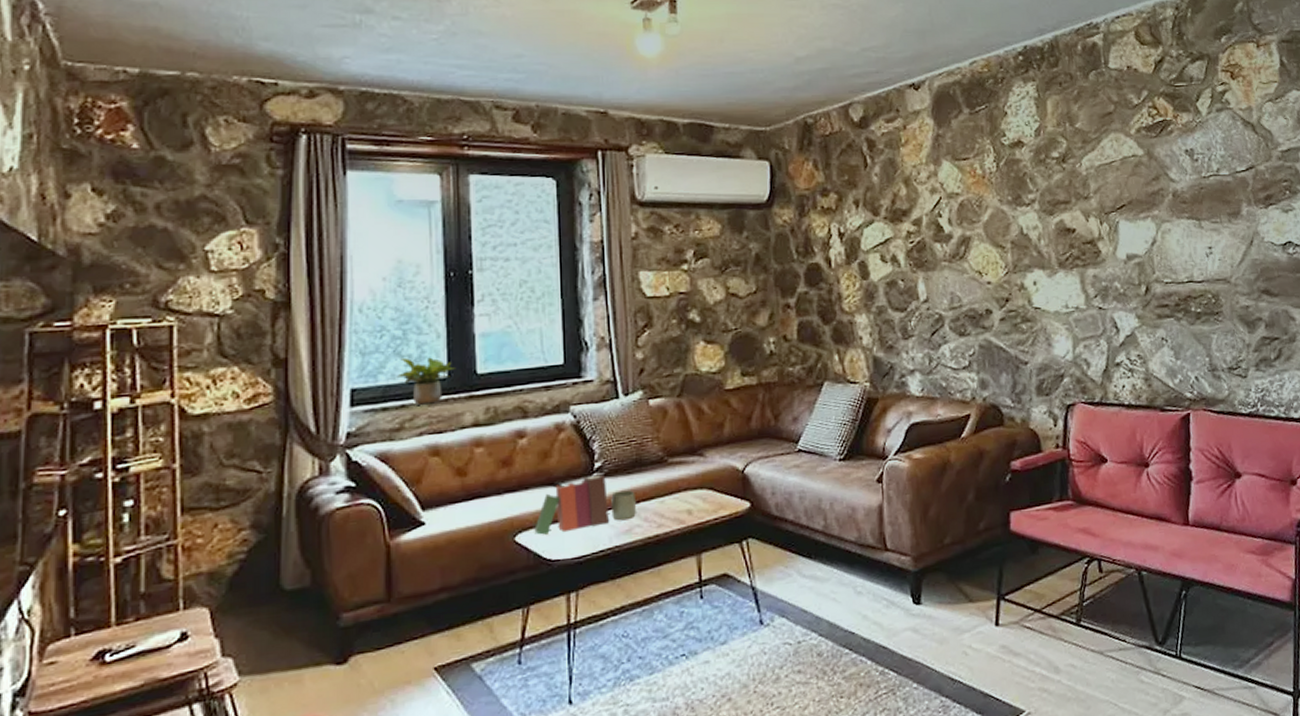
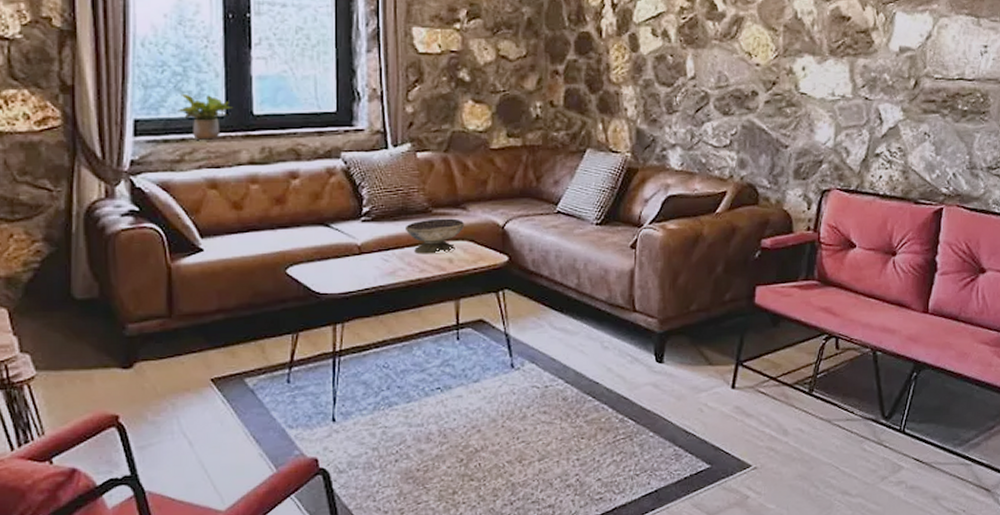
books: present [534,474,609,536] -> none [305,219,374,271]
mug: present [611,490,637,521] -> none [377,235,401,263]
decorative bowl: none [639,466,703,509] -> present [404,218,465,254]

